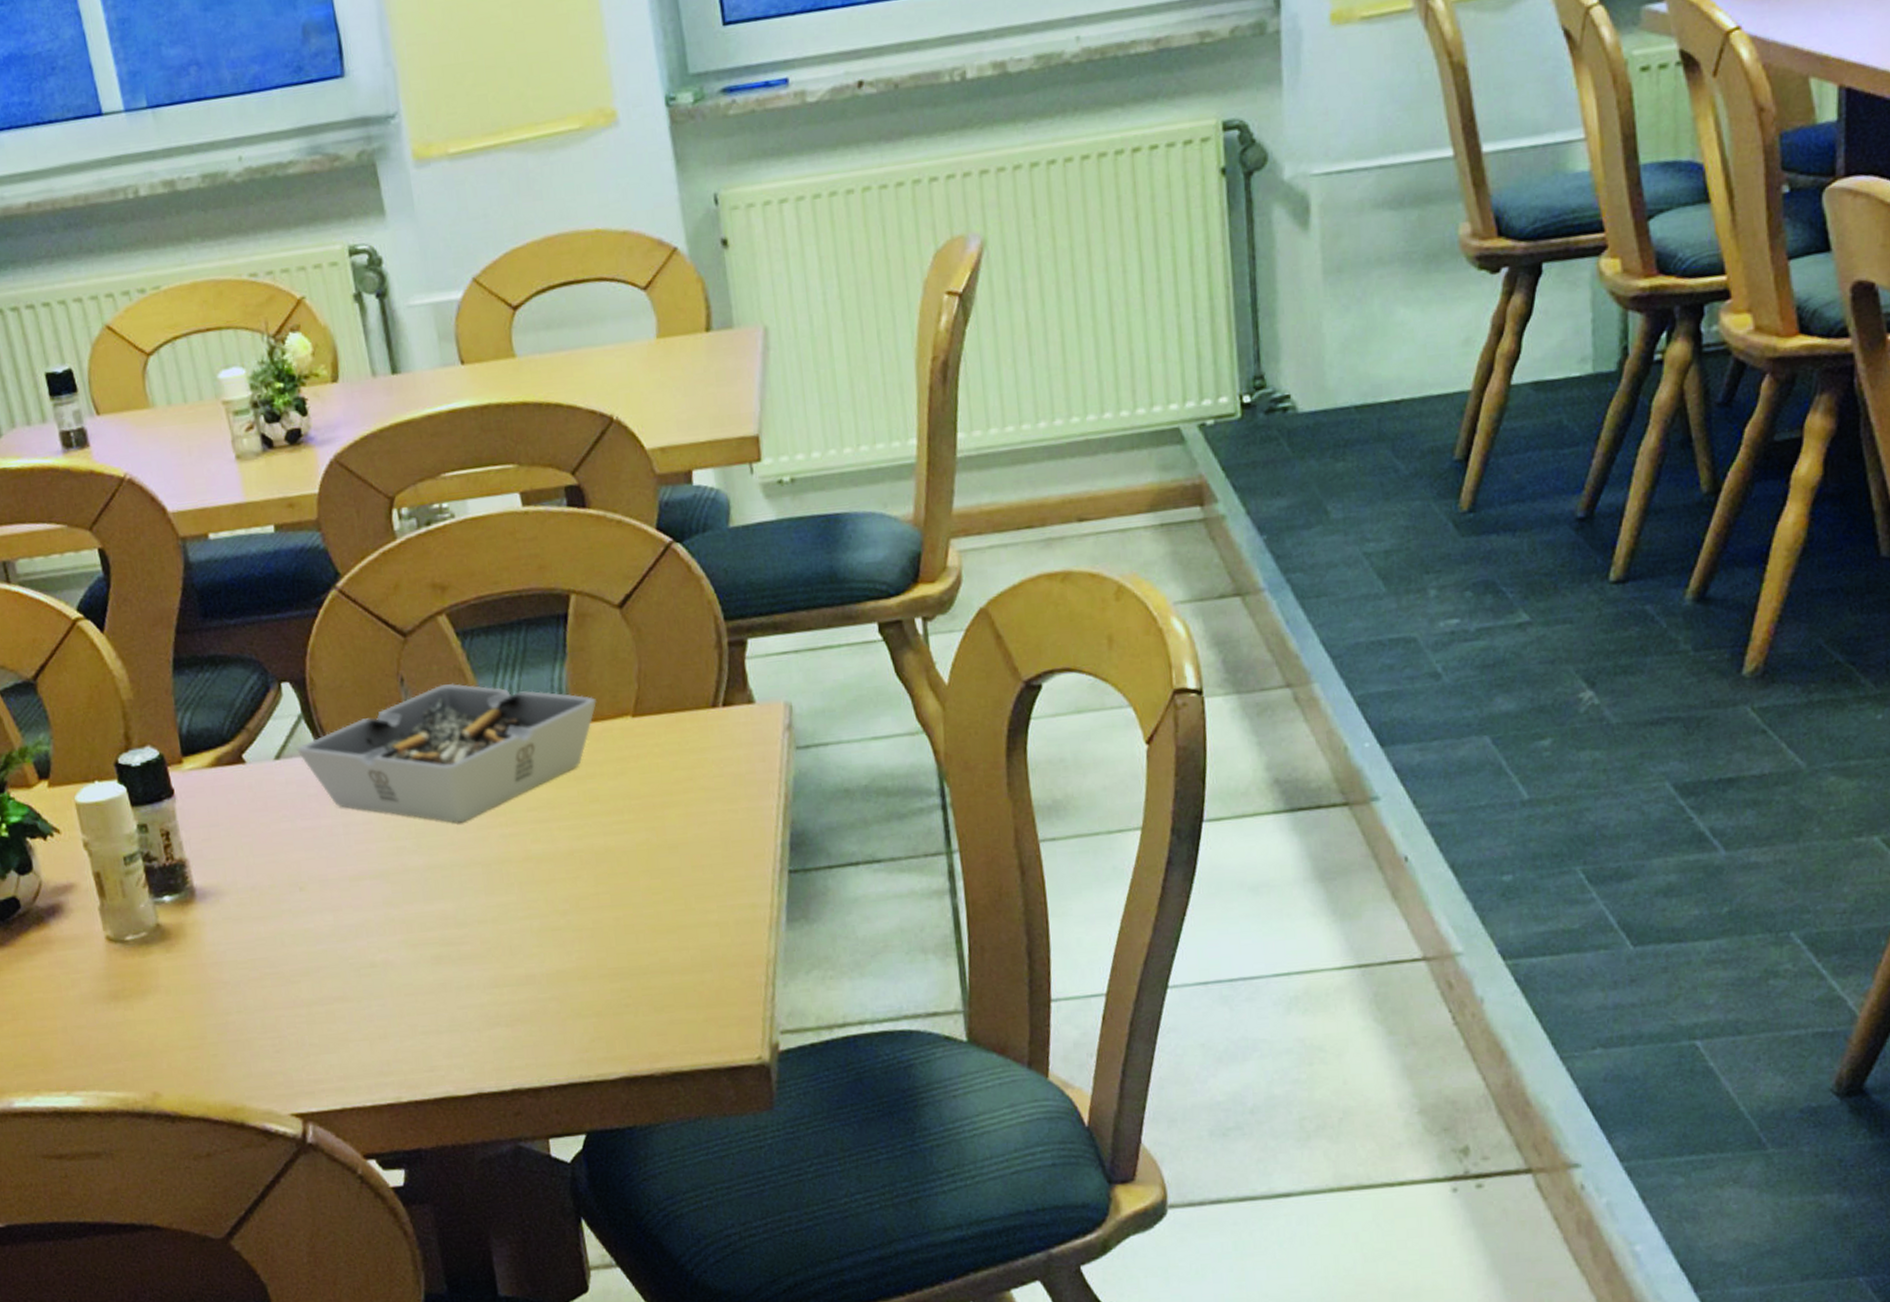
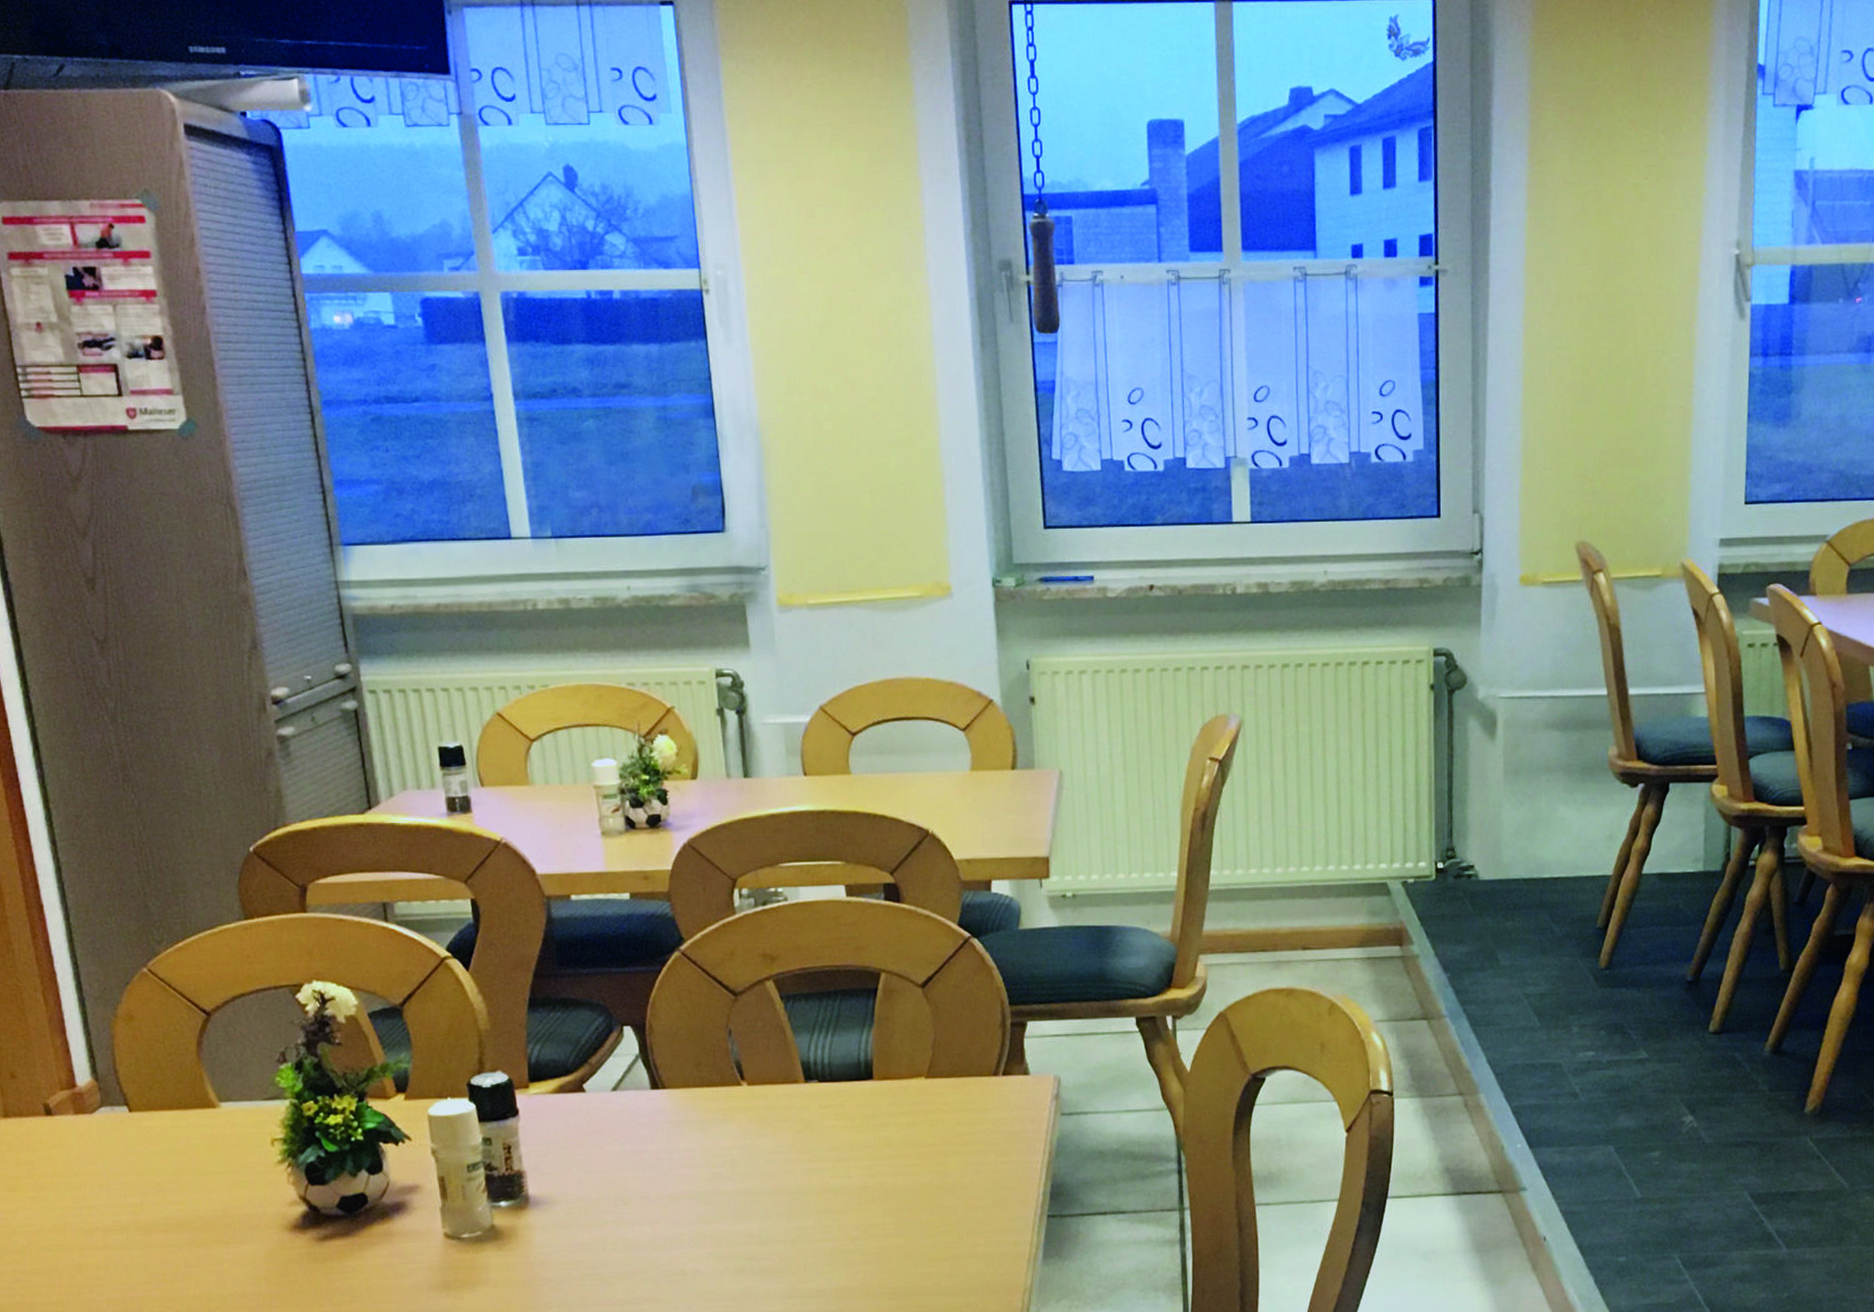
ashtray: present [296,682,596,823] -> none [632,1038,896,1156]

